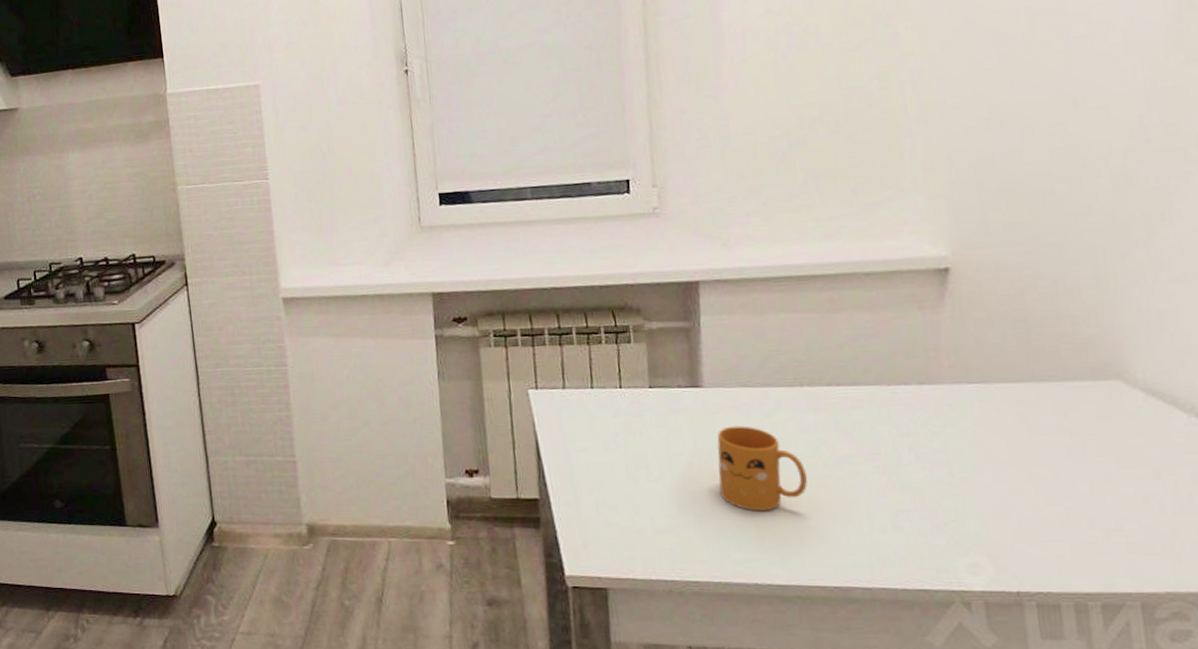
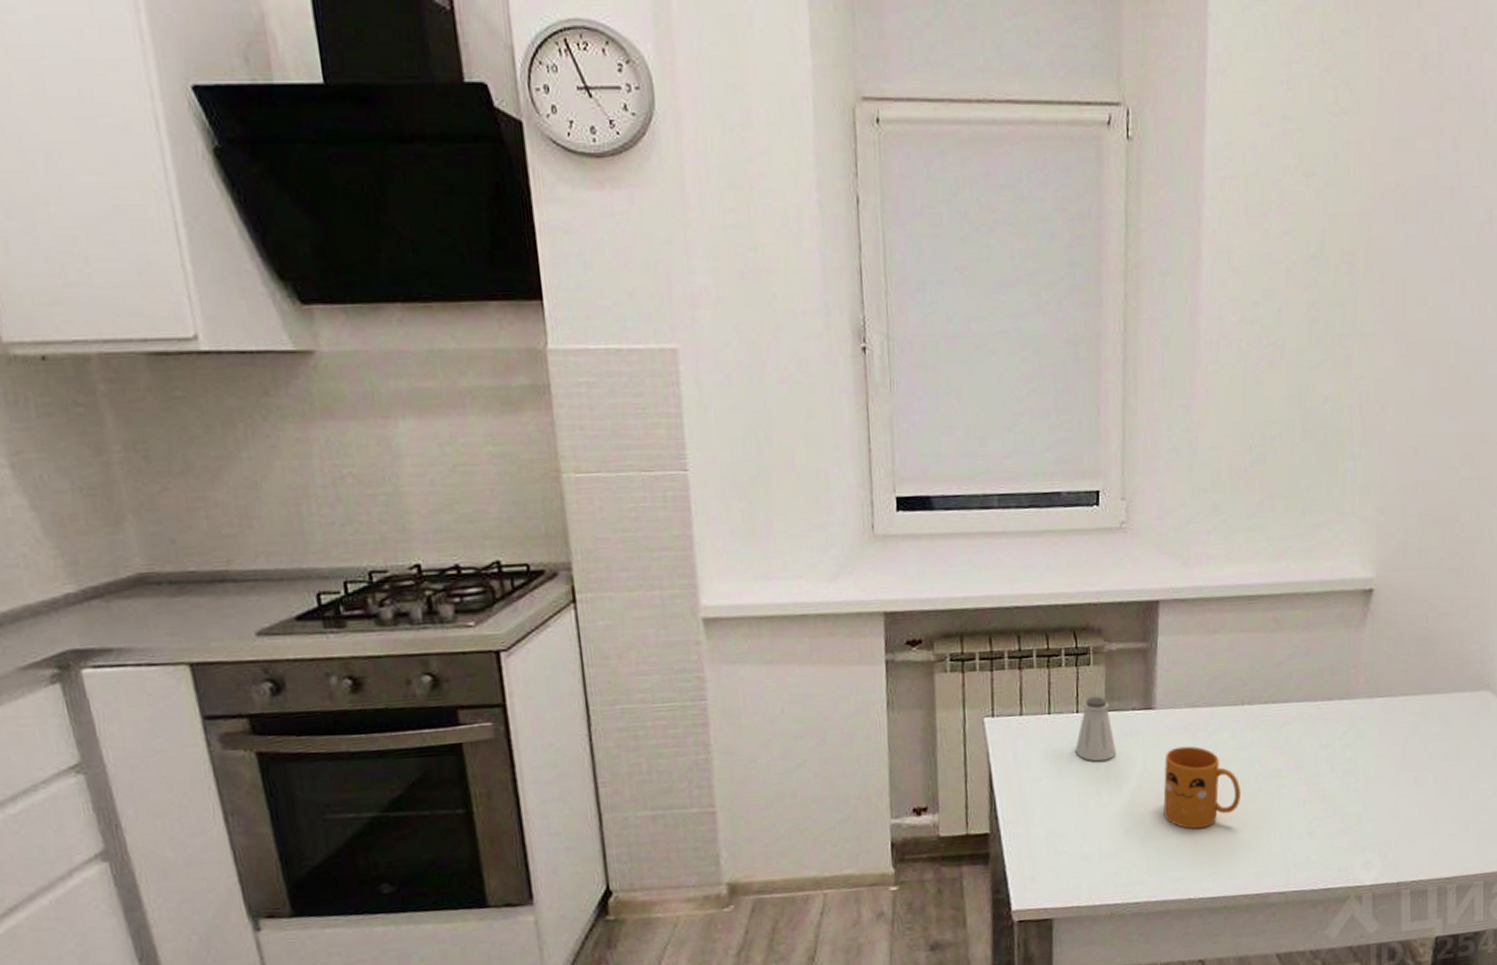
saltshaker: none [620,373,664,437] -> present [1075,696,1116,762]

